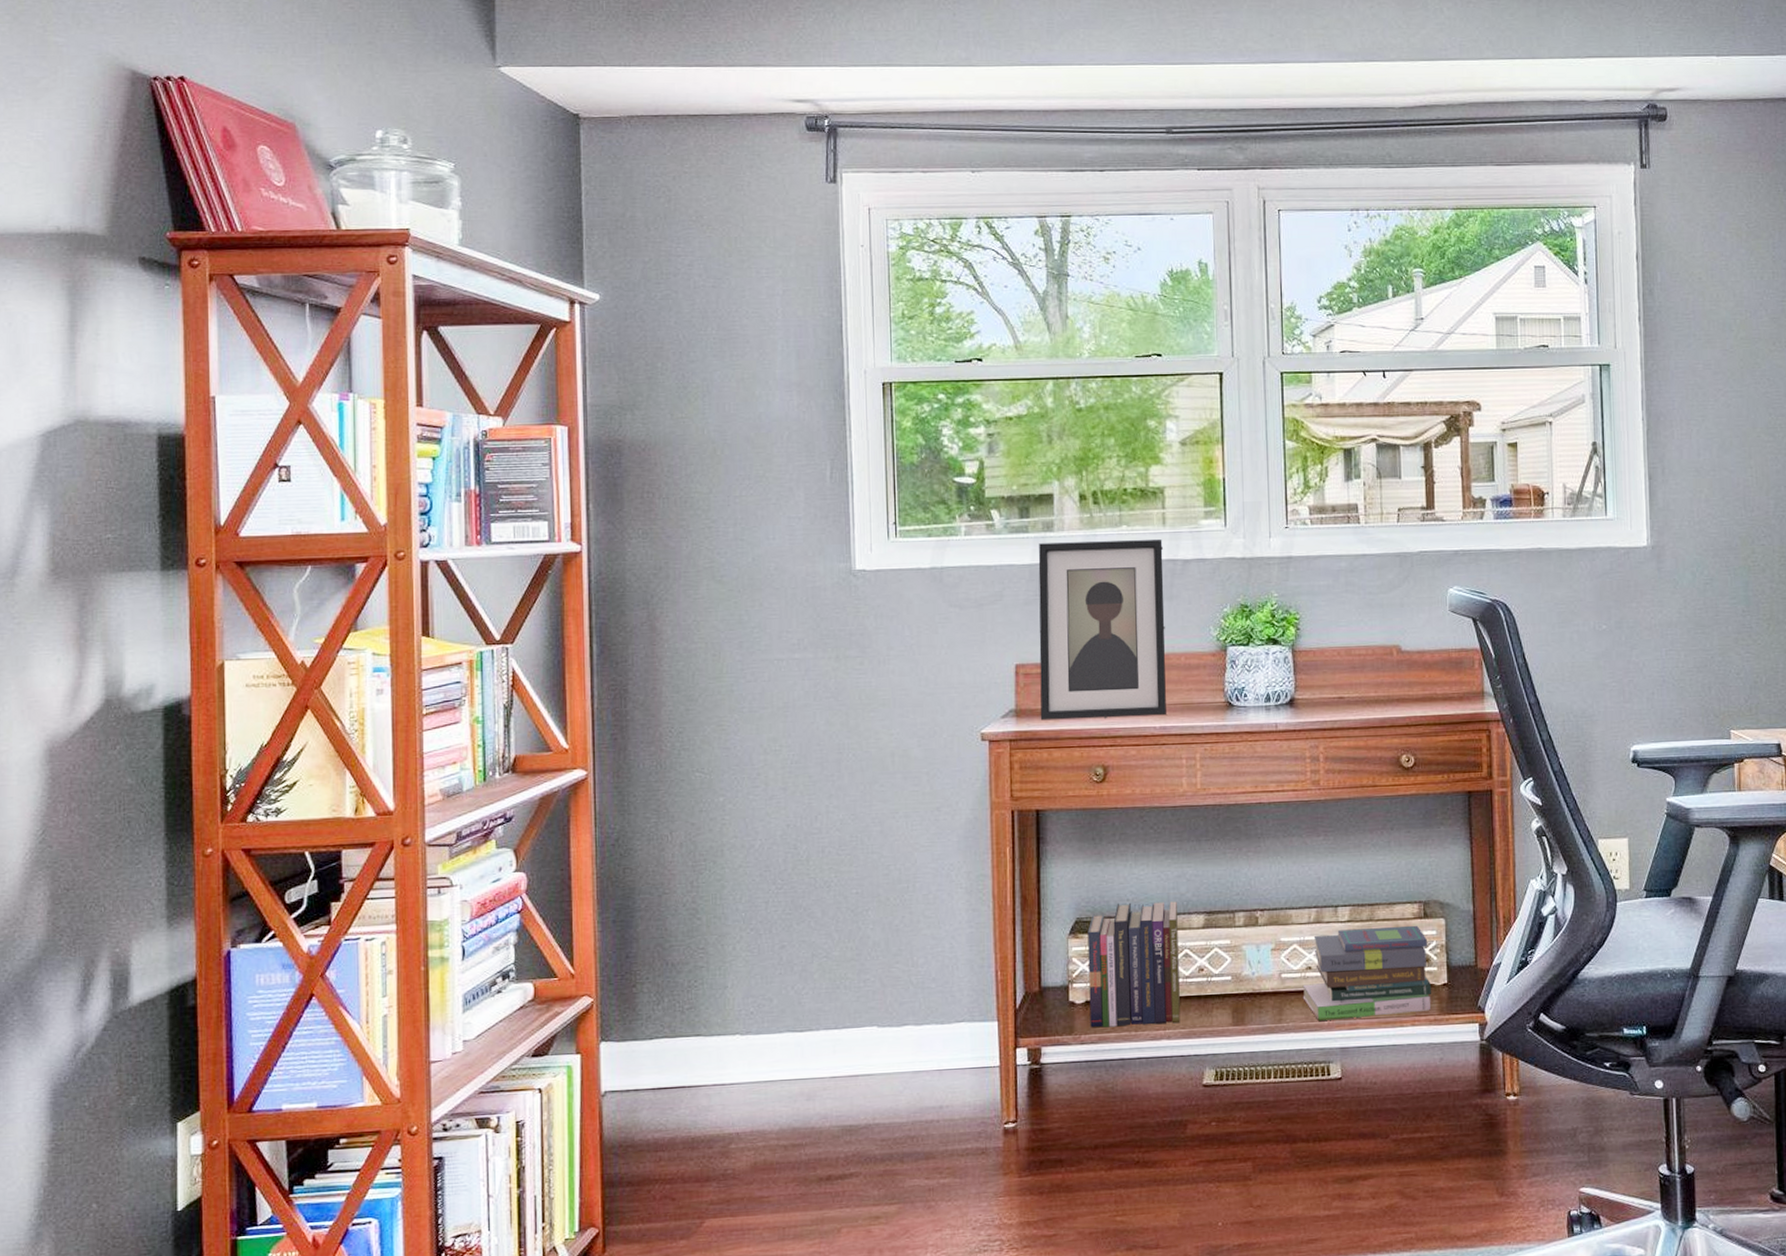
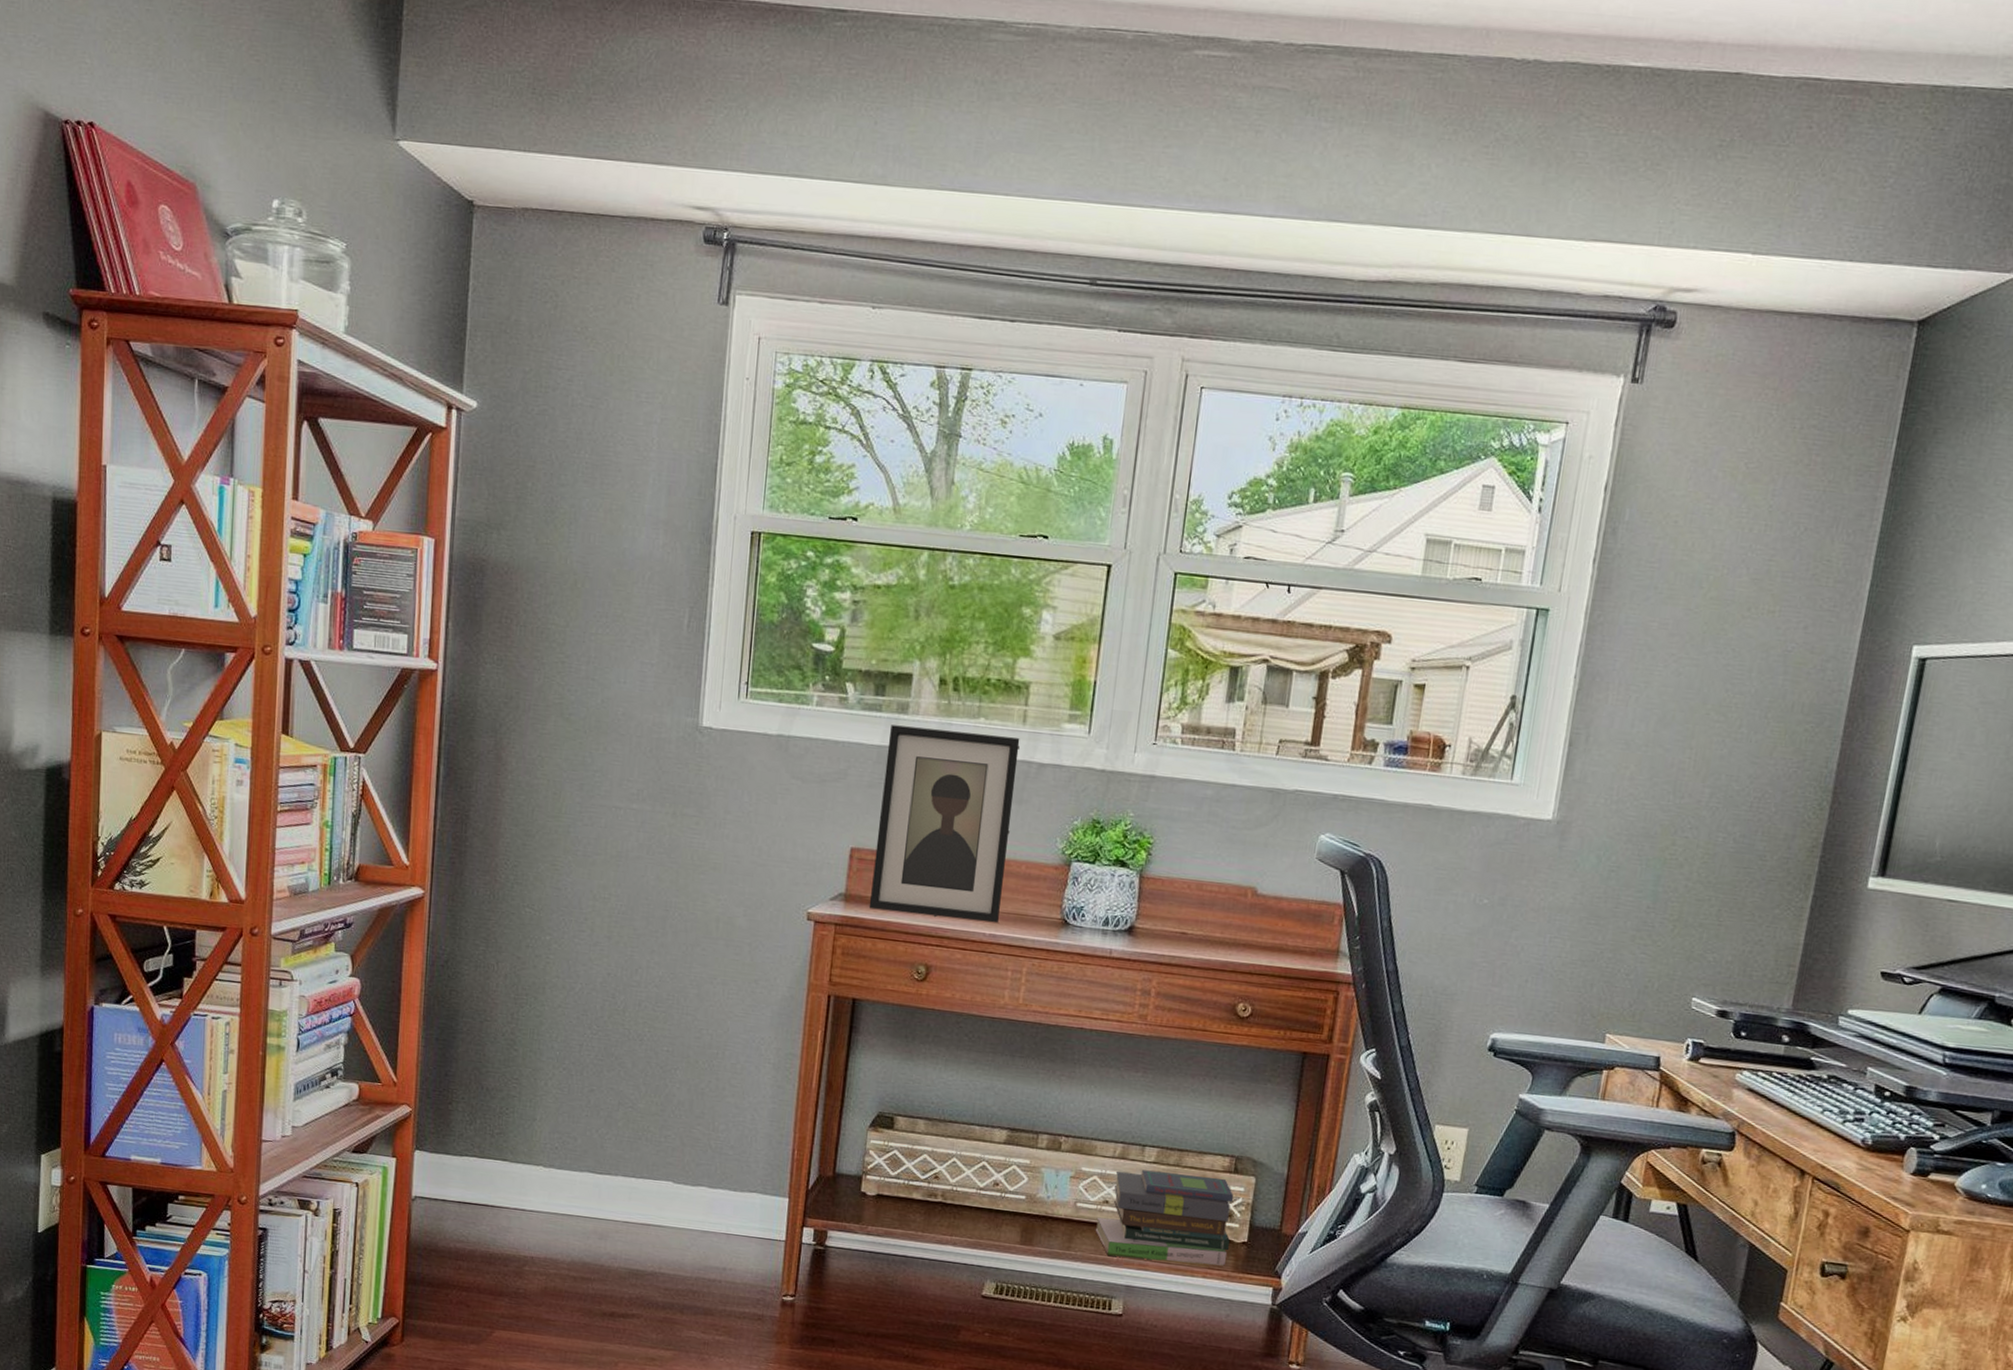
books: present [1087,901,1180,1028] -> none [878,1104,982,1232]

